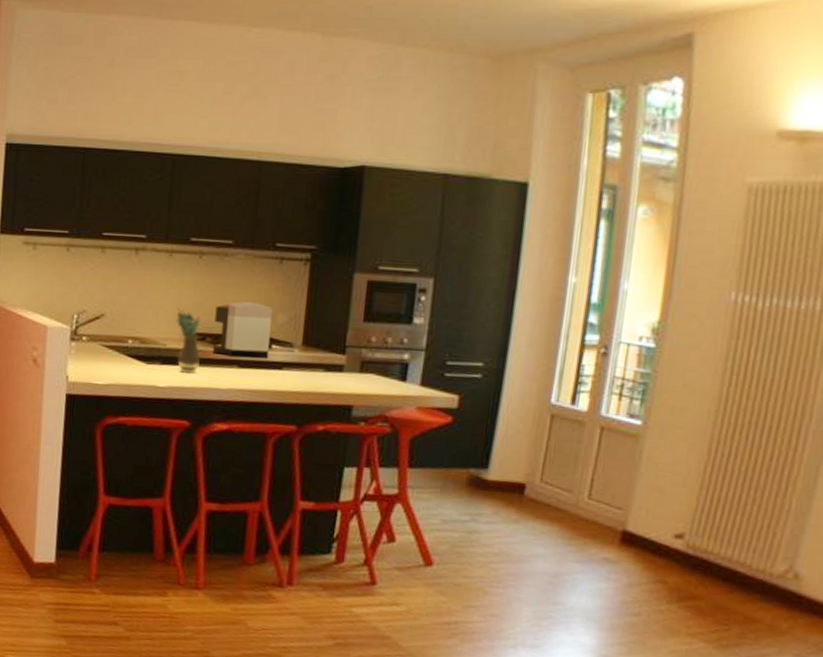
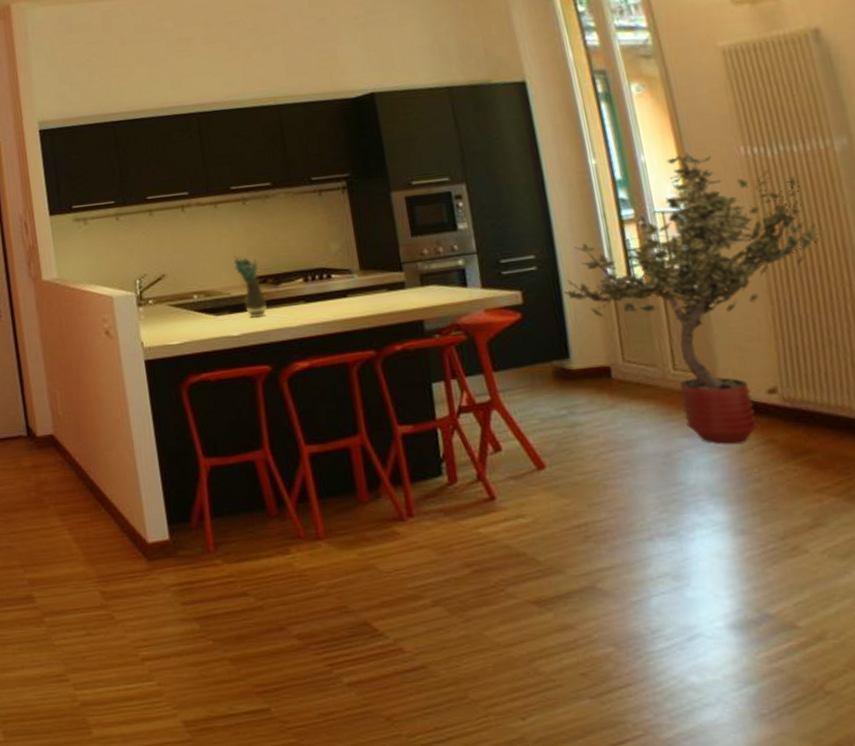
coffee maker: present [213,301,272,359] -> none [269,237,332,295]
potted tree: none [502,288,783,578] -> present [564,153,819,444]

